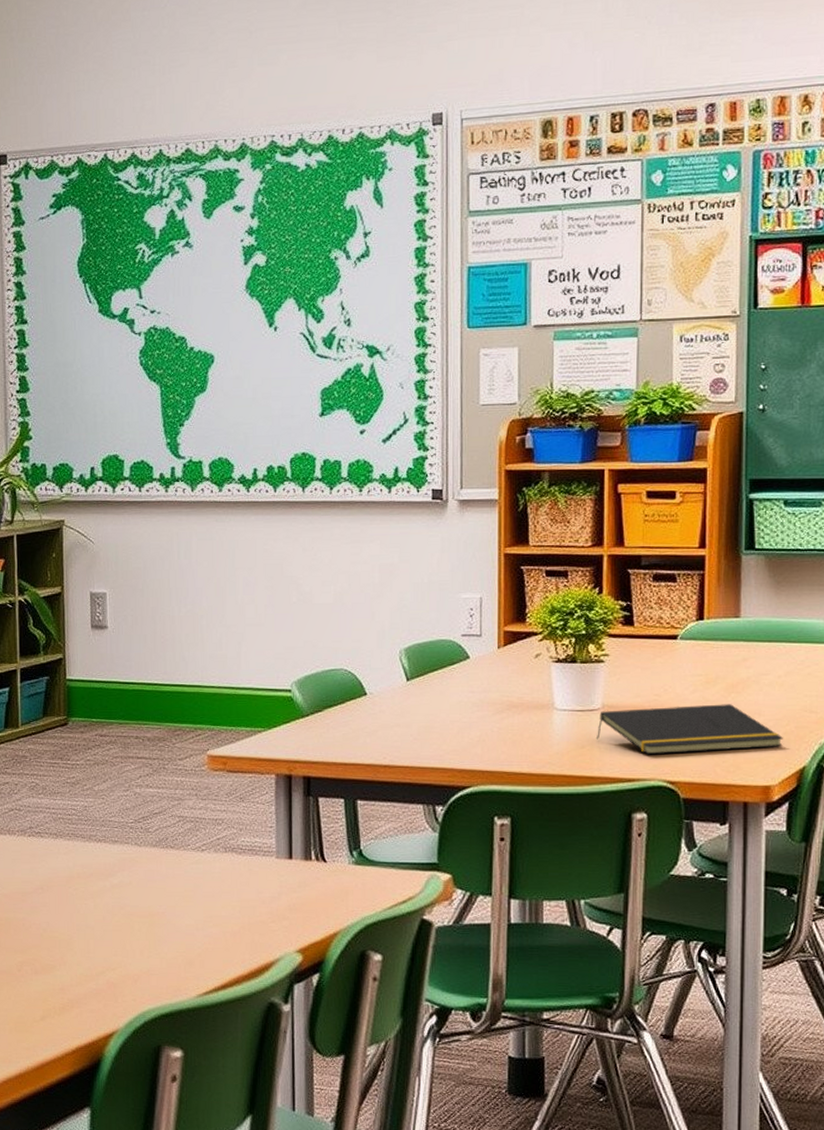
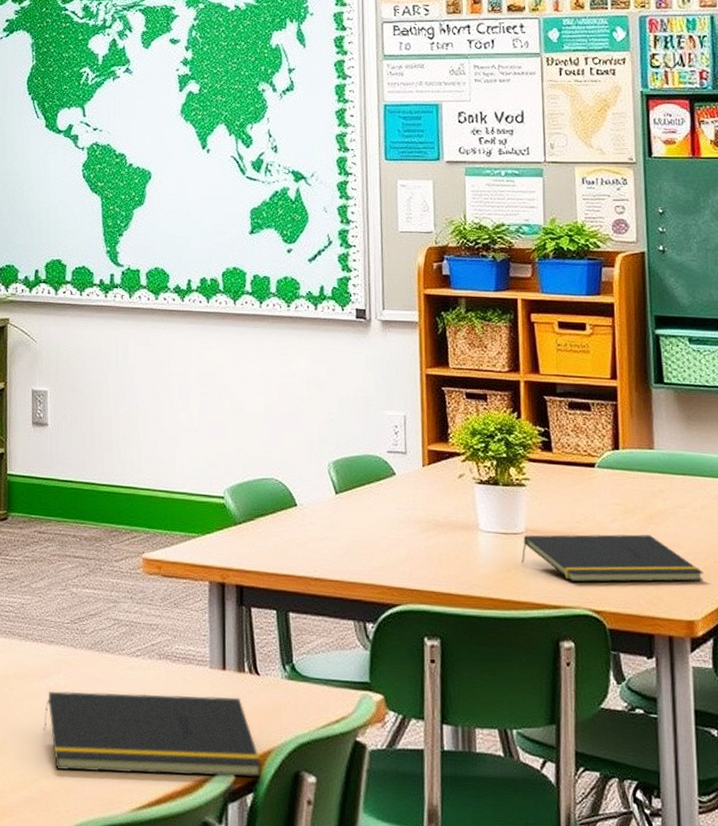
notepad: none [109,884,328,963] -> present [43,691,262,778]

